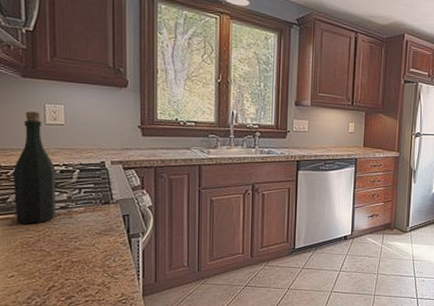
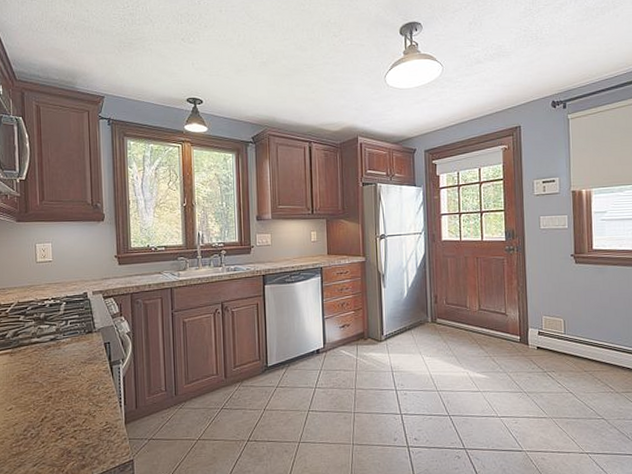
bottle: present [13,111,56,224] -> none [11,252,47,357]

